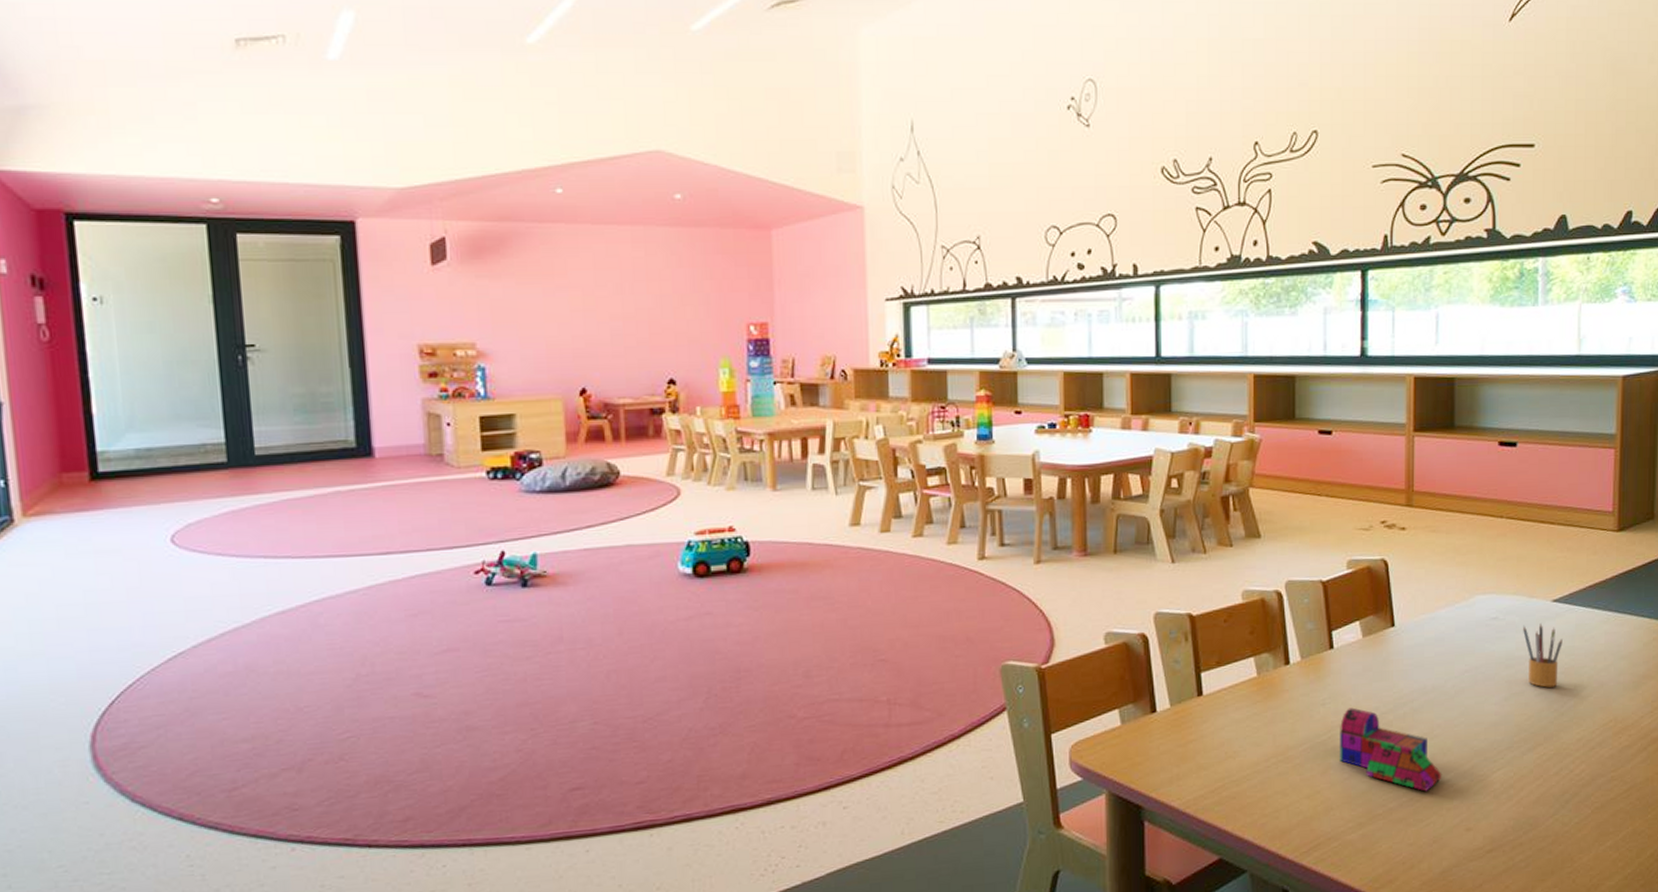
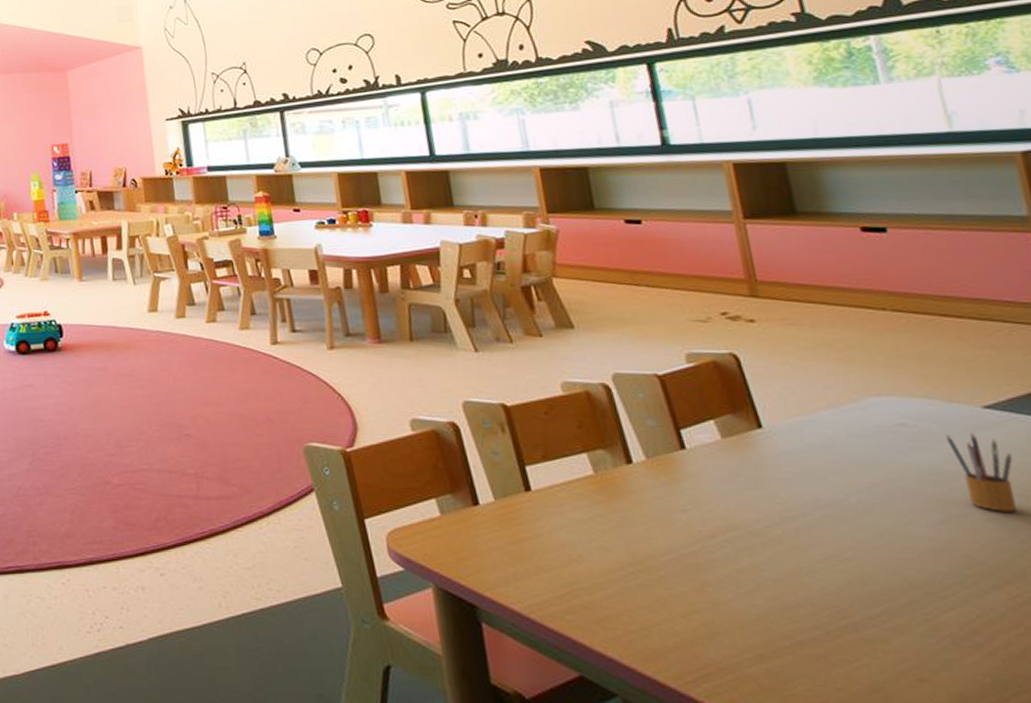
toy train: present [1340,707,1442,791] -> none [710,517,868,626]

